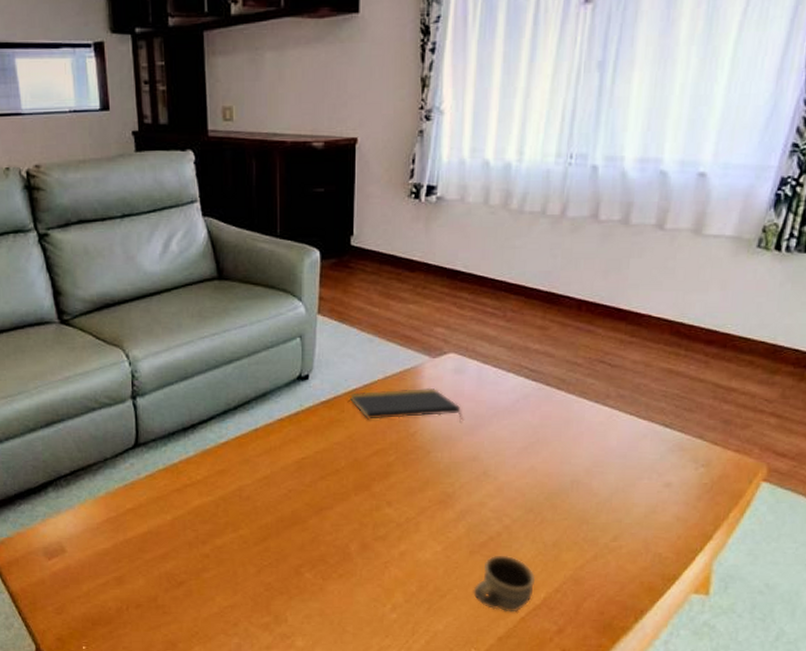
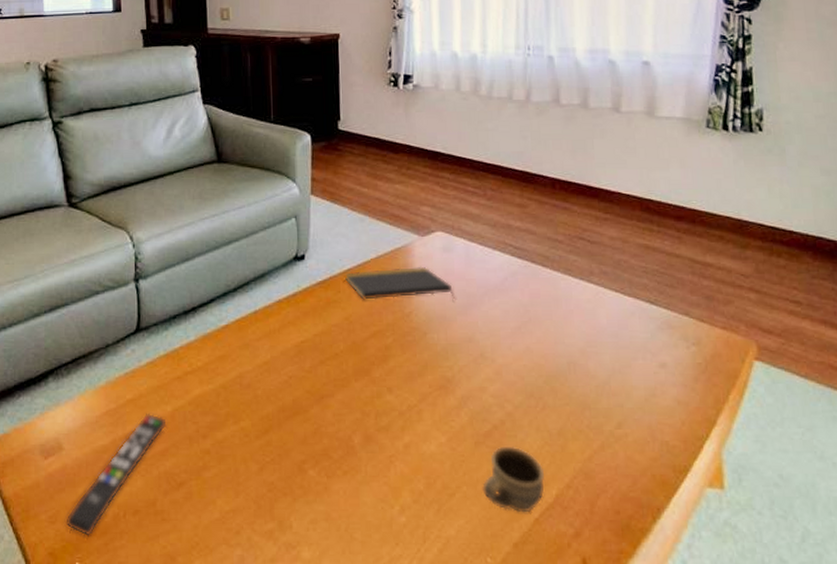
remote control: none [71,521,167,625] -> present [65,412,167,536]

